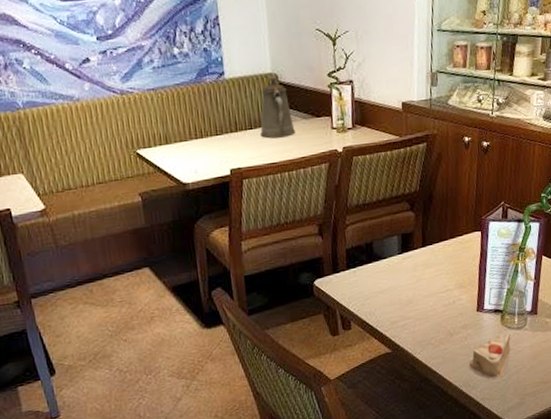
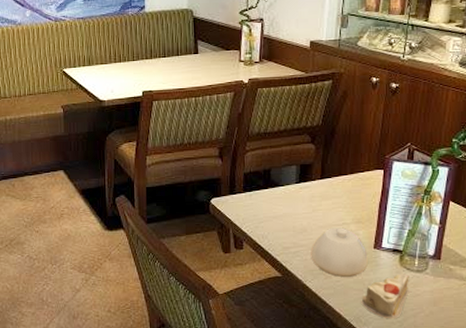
coffee pot: present [260,75,295,139] -> none [173,11,205,67]
sugar bowl: none [418,294,472,345] -> present [310,227,368,277]

